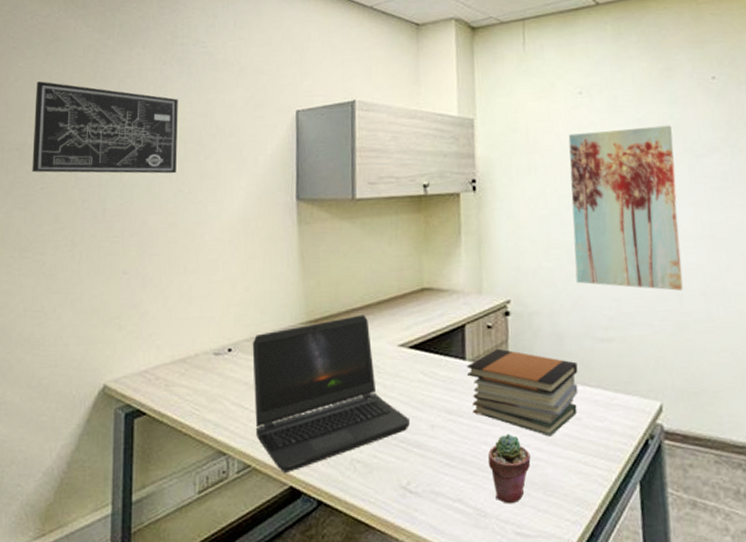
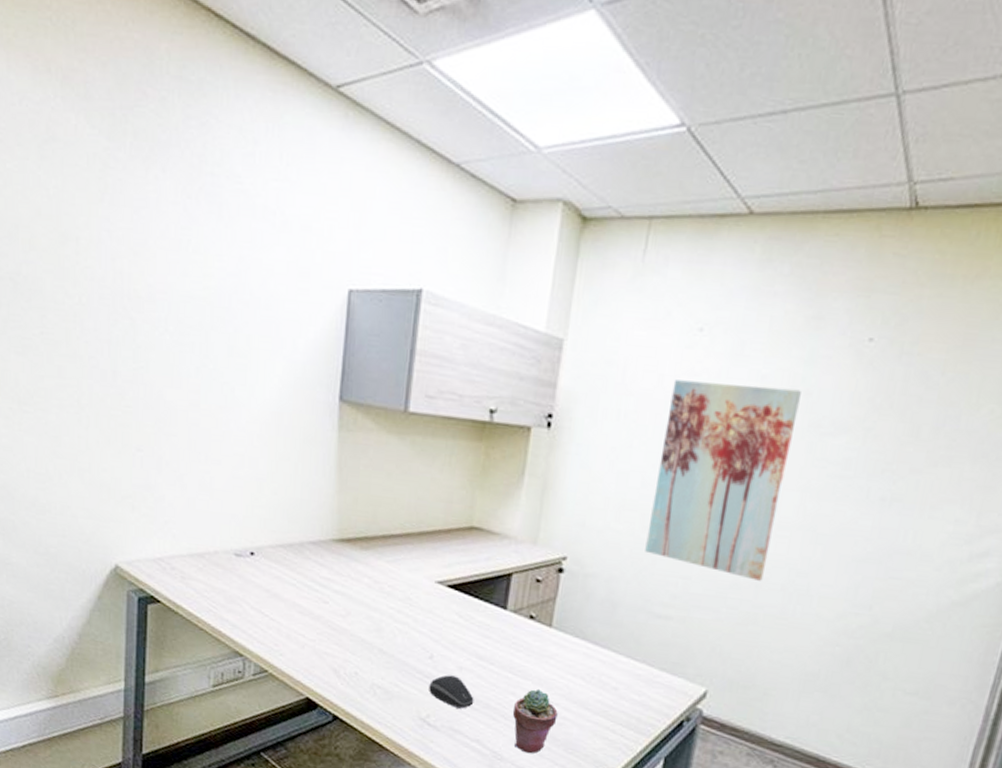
wall art: present [32,81,178,174] -> none [28,193,205,343]
laptop computer: present [252,314,410,474] -> none [274,542,437,685]
computer mouse: none [405,435,450,469] -> present [429,675,474,709]
book stack: present [466,348,579,437] -> none [505,604,626,700]

